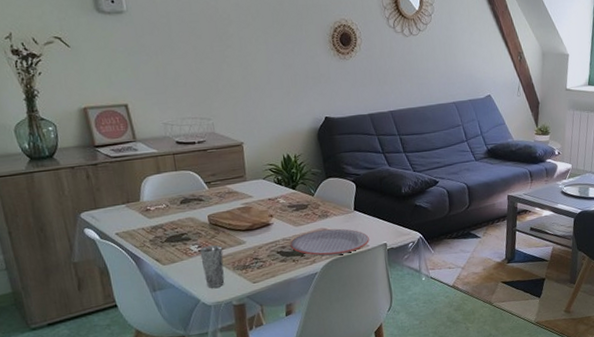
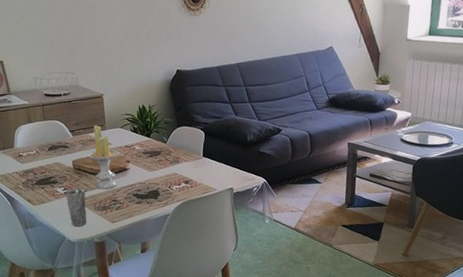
candle: none [225,175,262,247] -> present [87,124,120,190]
plate: present [290,228,369,257] -> none [145,173,217,199]

